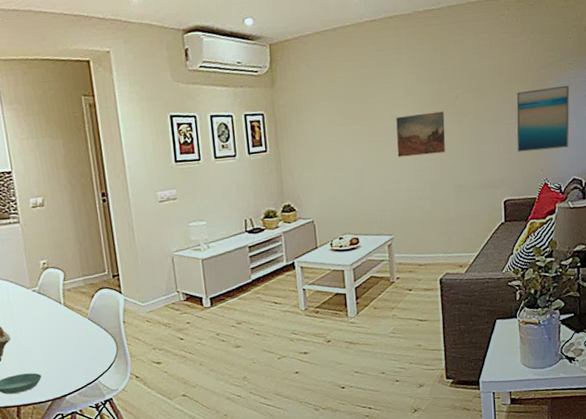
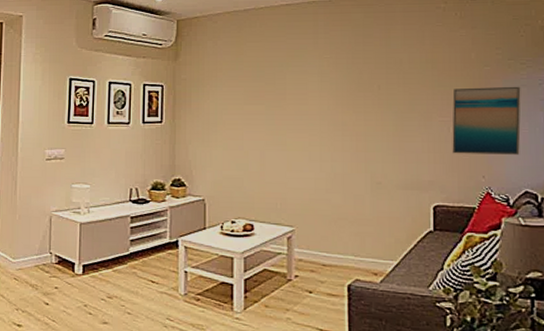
wall art: present [396,111,446,157] -> none [306,100,364,145]

